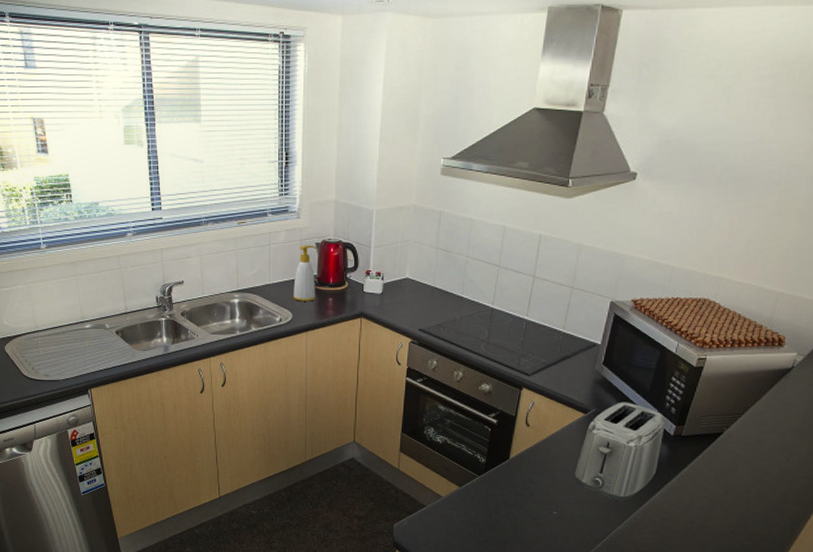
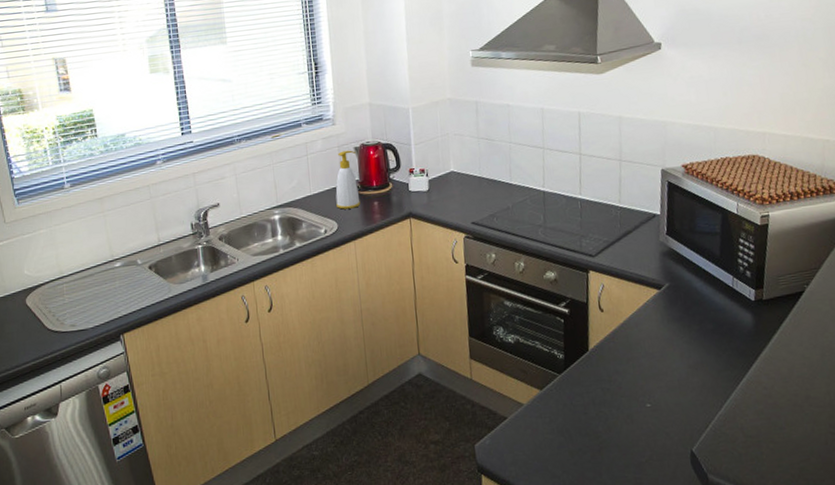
toaster: present [574,402,665,502] -> none [660,271,746,383]

